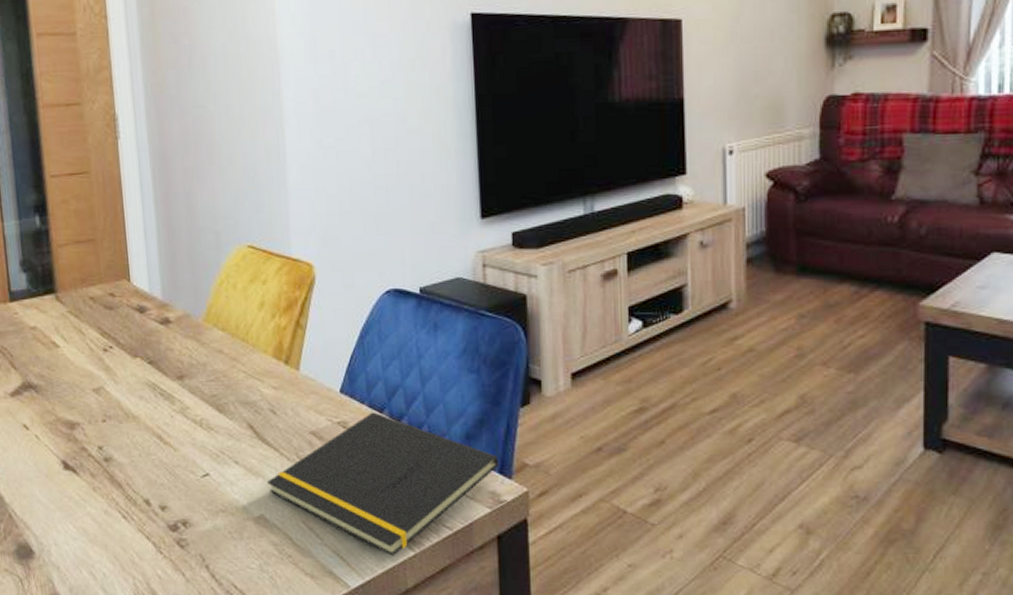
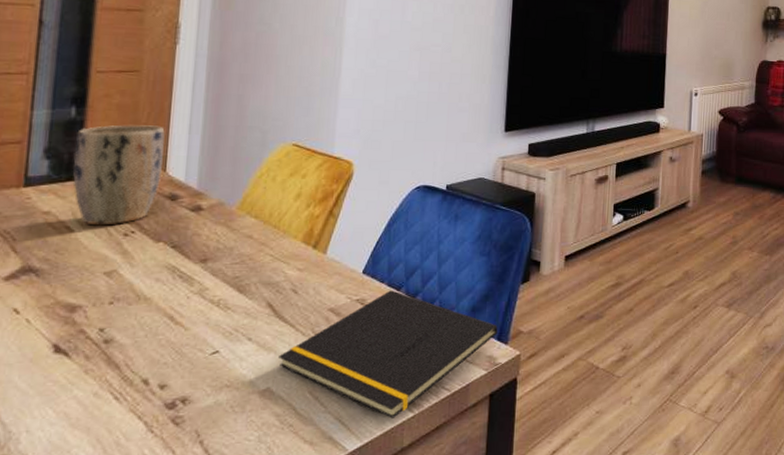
plant pot: none [45,232,127,341] -> present [73,125,165,226]

